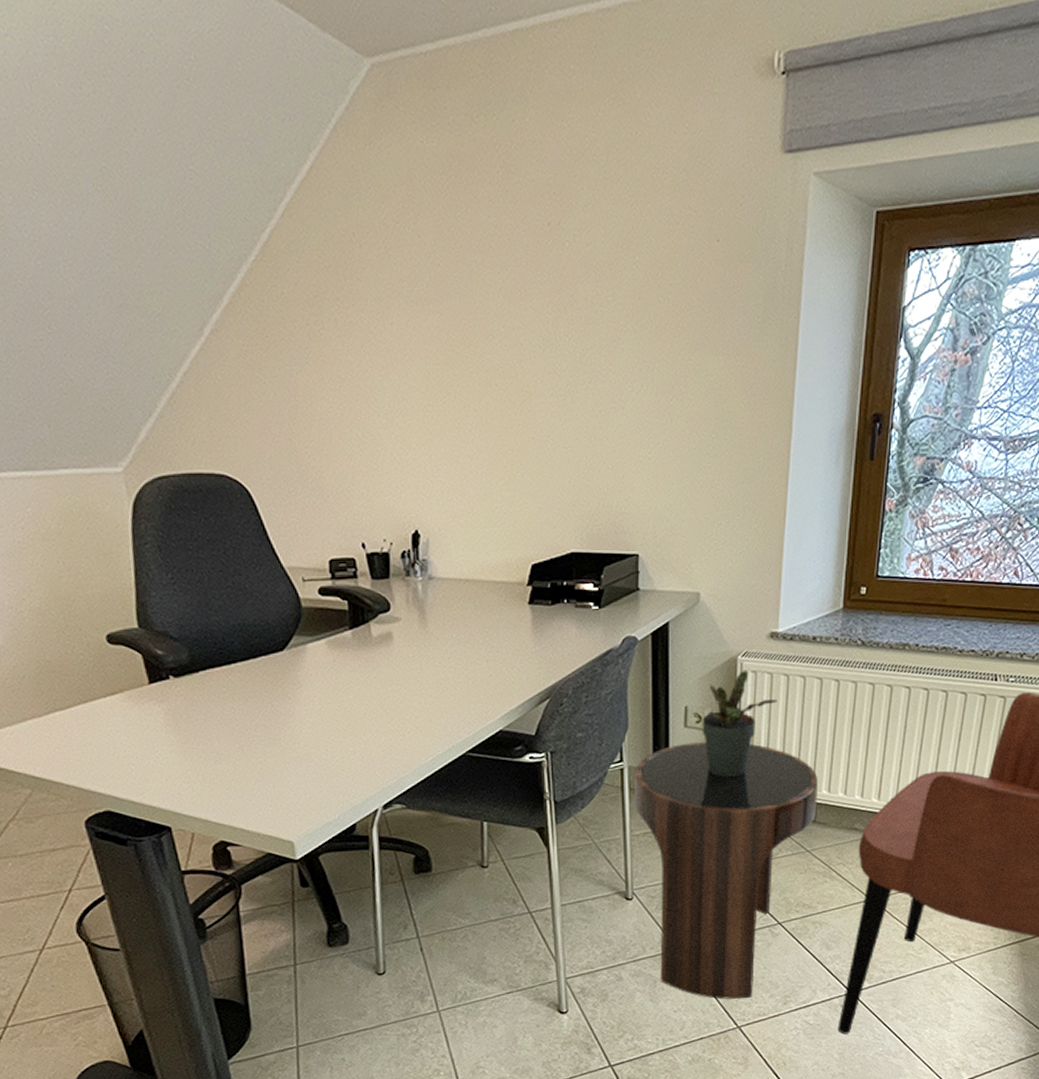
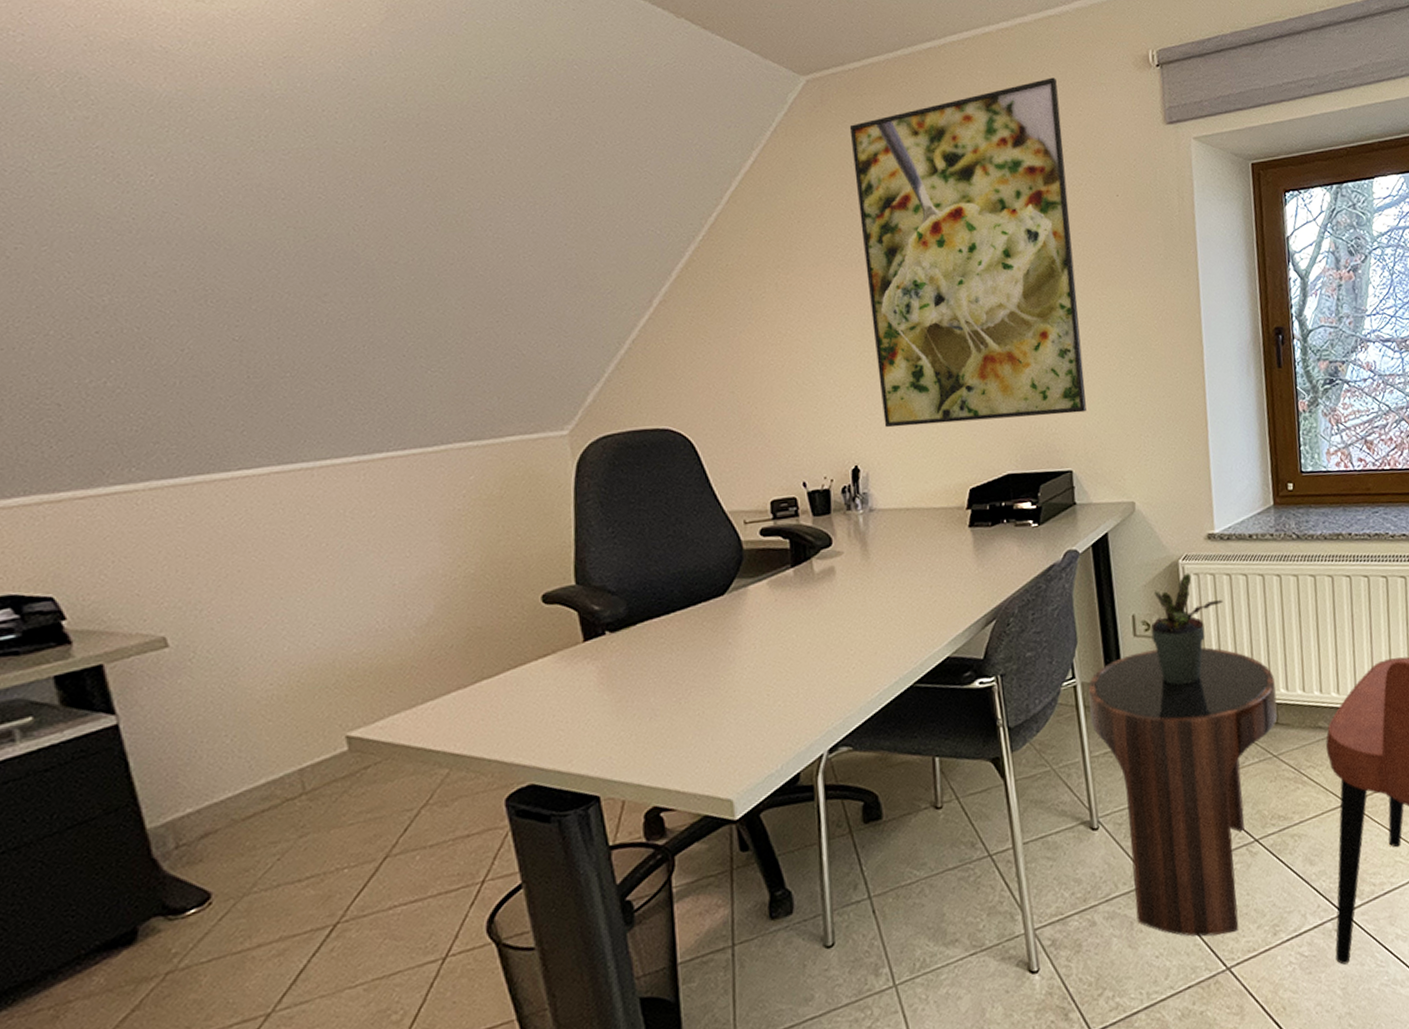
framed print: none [419,80,662,493] -> present [849,77,1087,428]

